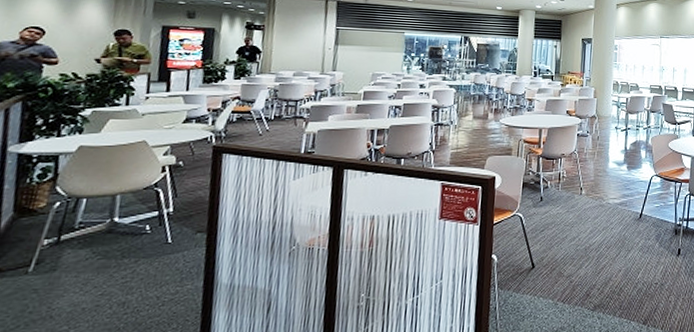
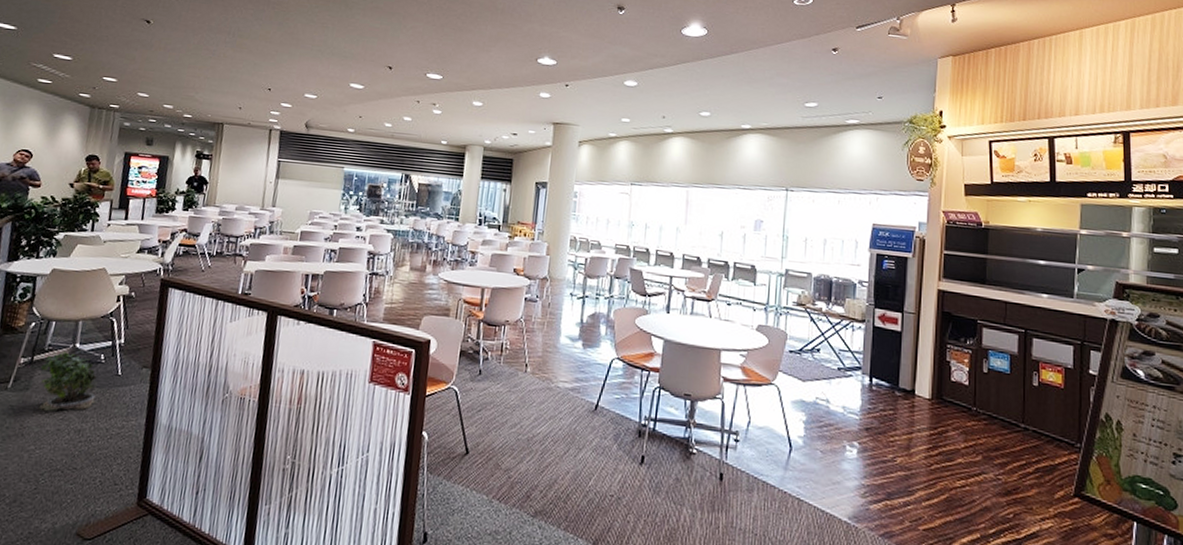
potted plant: none [70,226,143,289] -> present [38,351,97,411]

